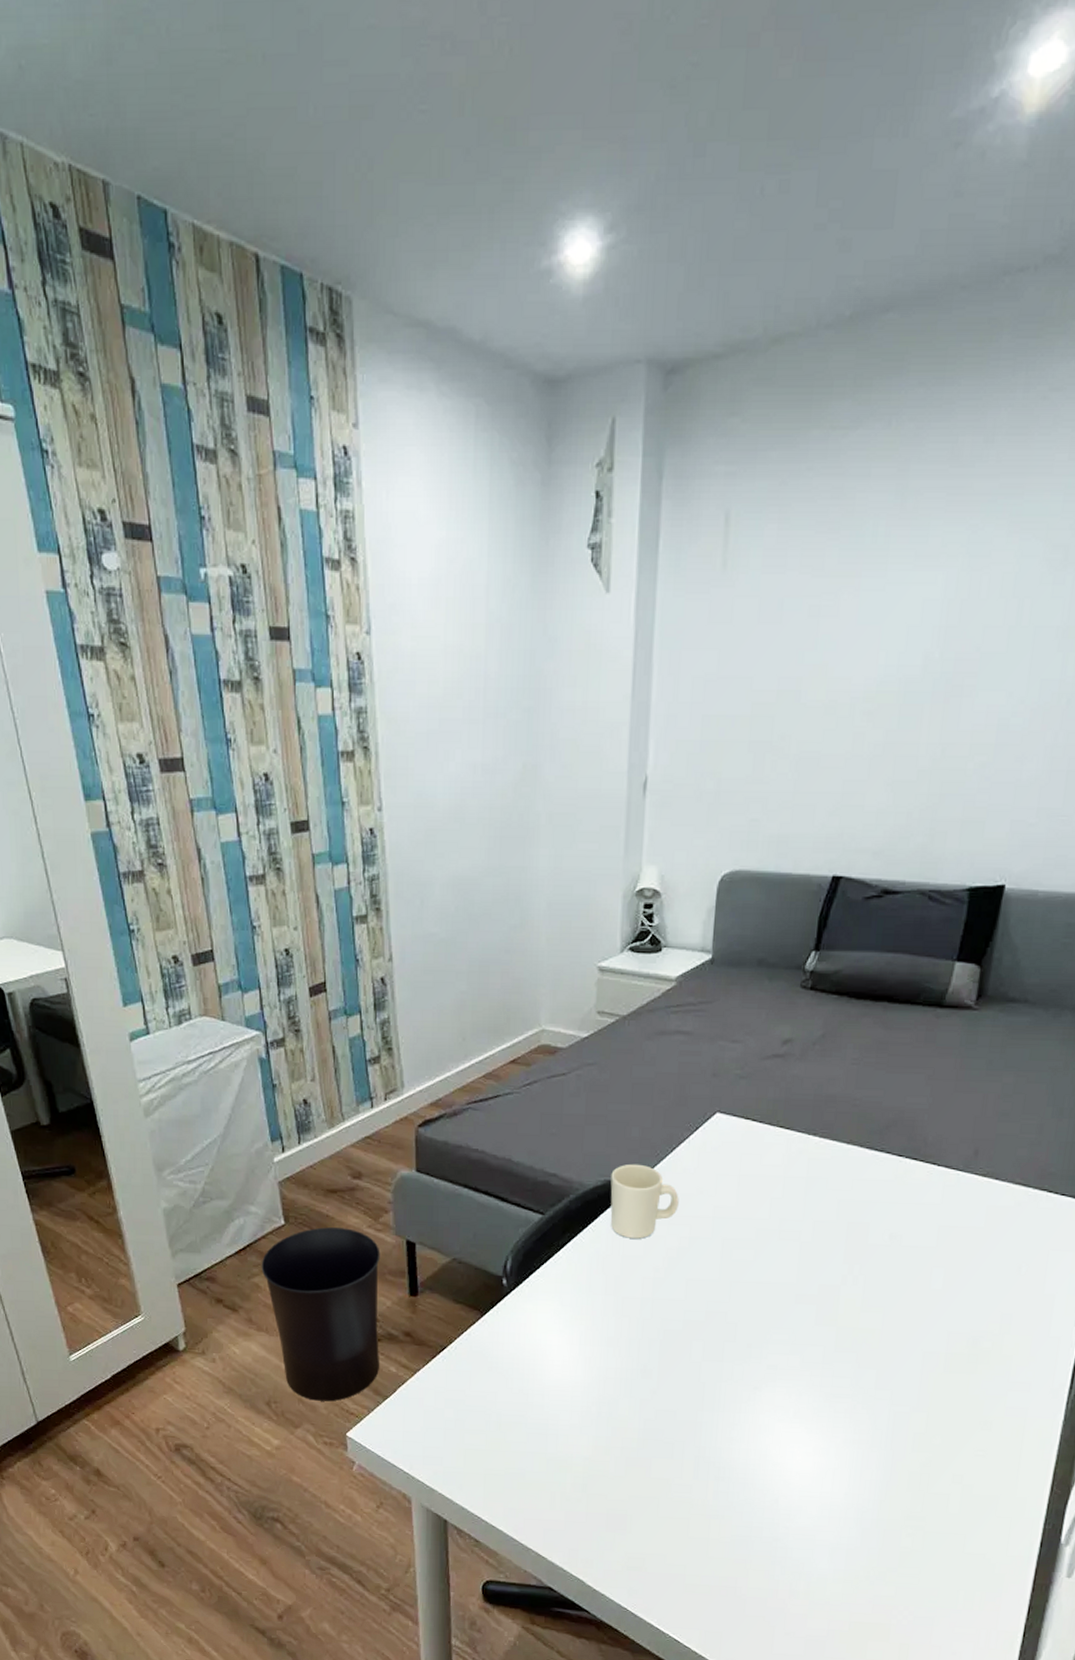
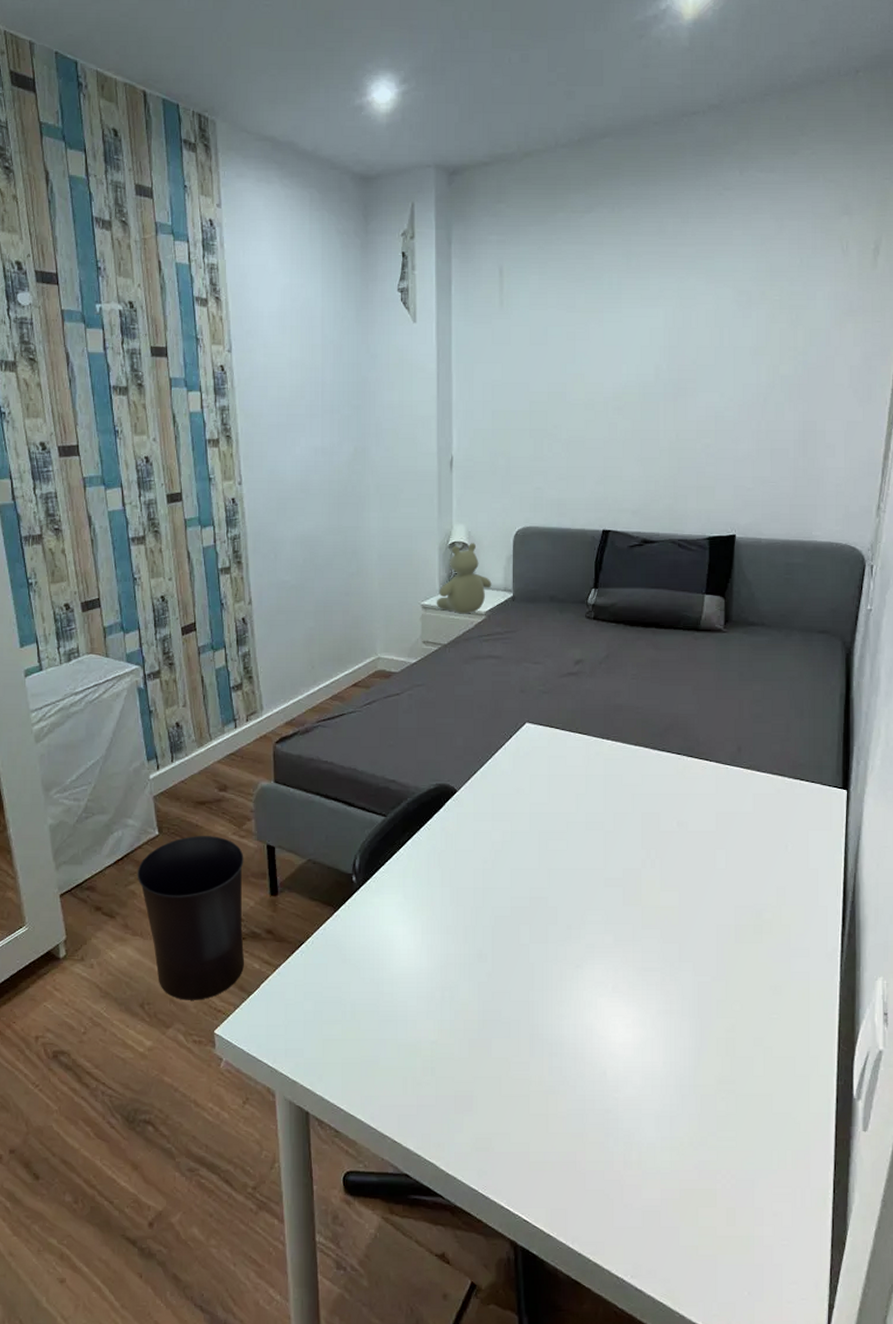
mug: present [610,1164,679,1239] -> none [442,769,500,835]
stuffed bear: none [615,890,687,979] -> present [436,543,492,614]

